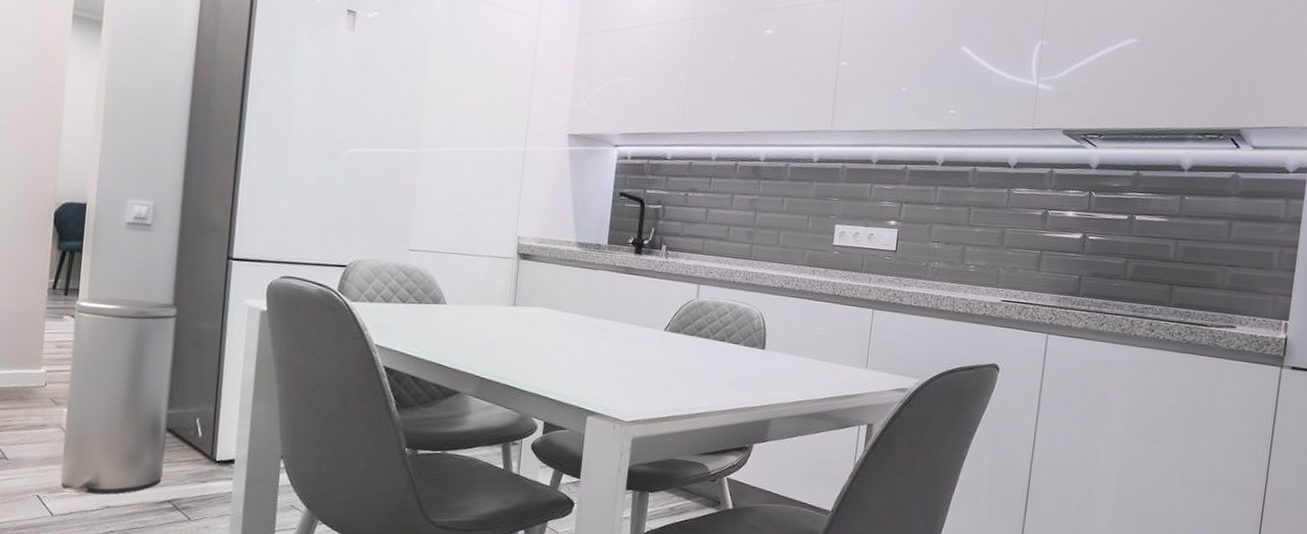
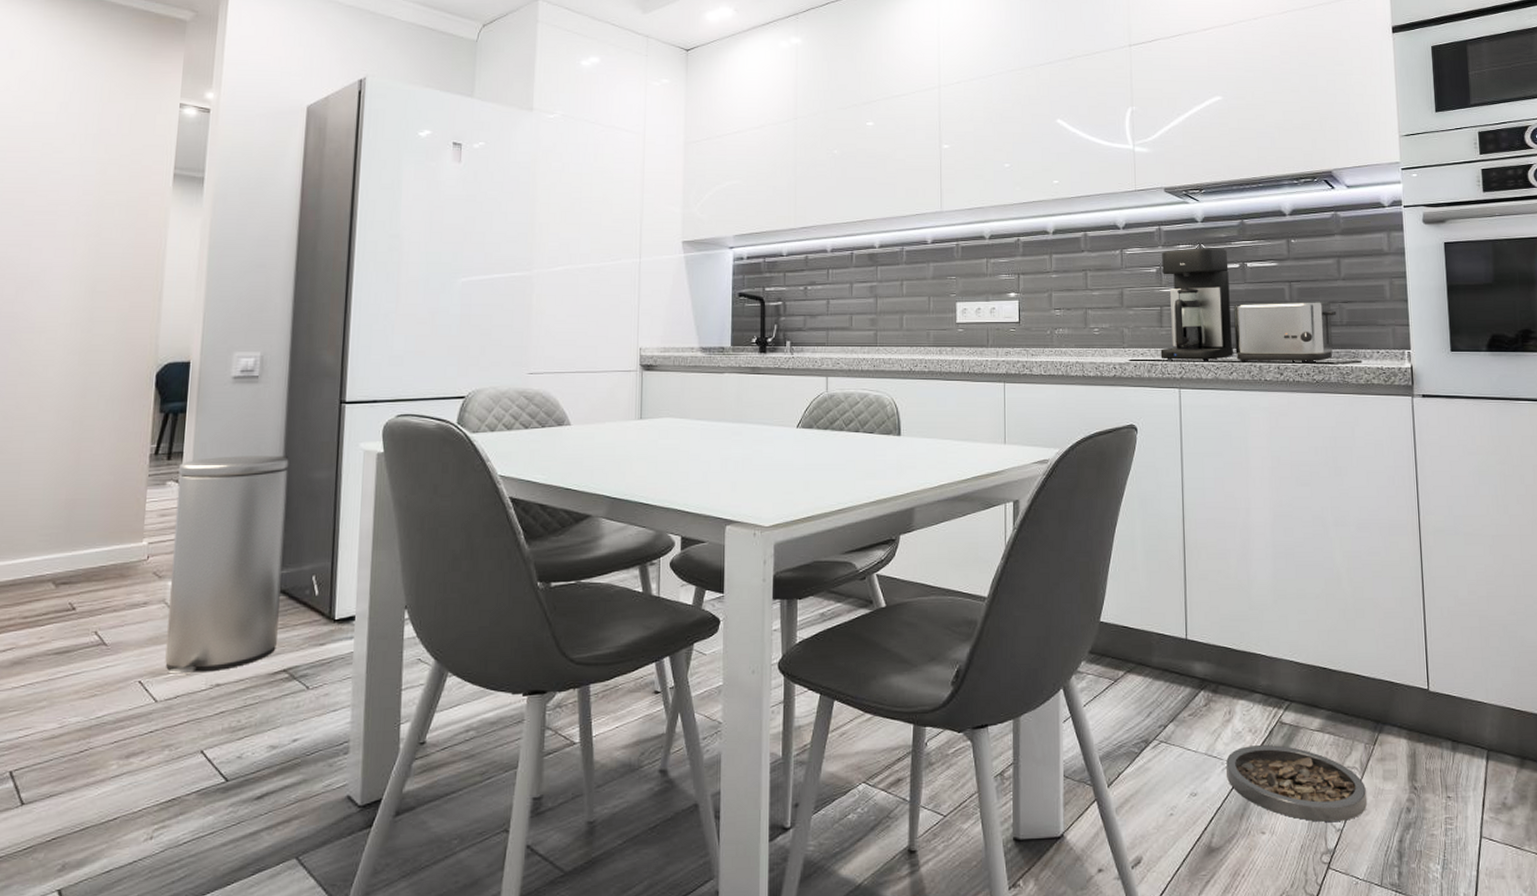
coffee maker: none [1033,194,1118,310] -> present [1160,248,1233,361]
toaster: none [1109,256,1220,323] -> present [1234,302,1337,362]

